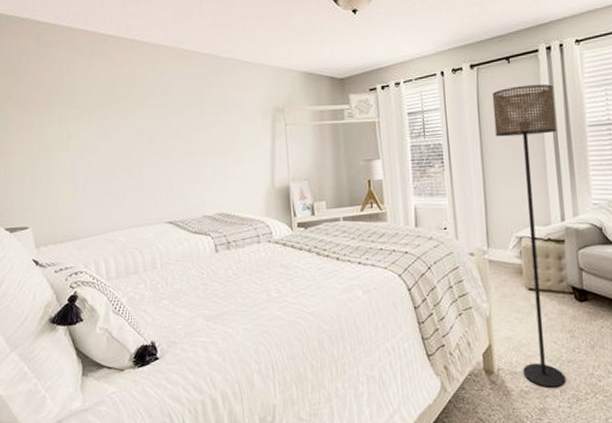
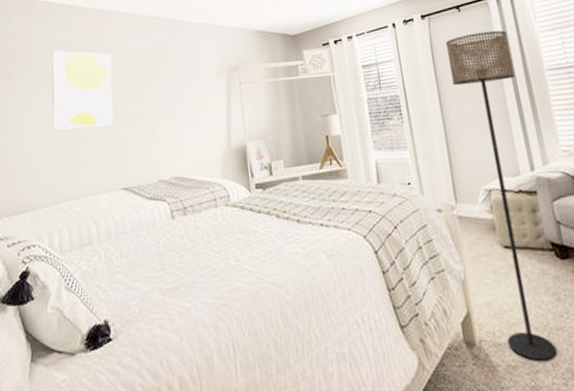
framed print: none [93,82,157,163] -> present [52,50,113,130]

